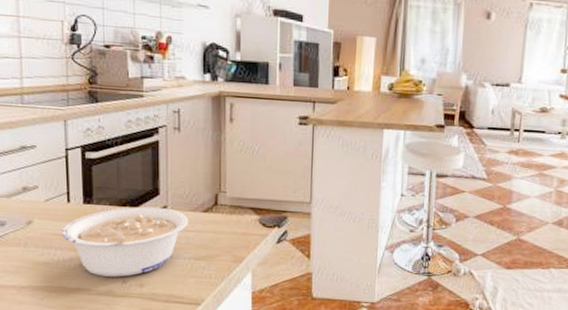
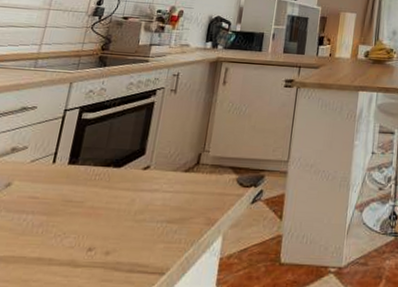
legume: present [61,206,188,277] -> none [38,166,168,244]

